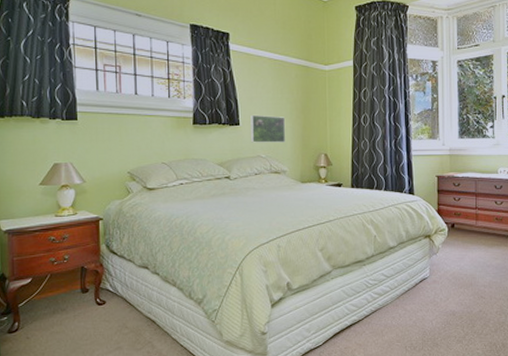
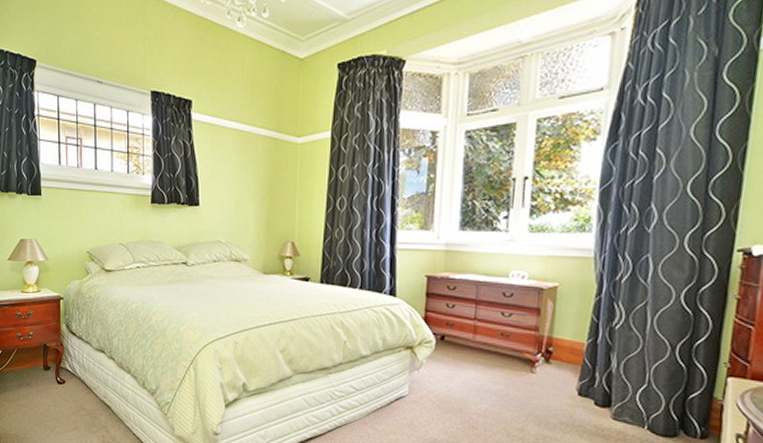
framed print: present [251,114,286,143] -> none [211,194,249,227]

